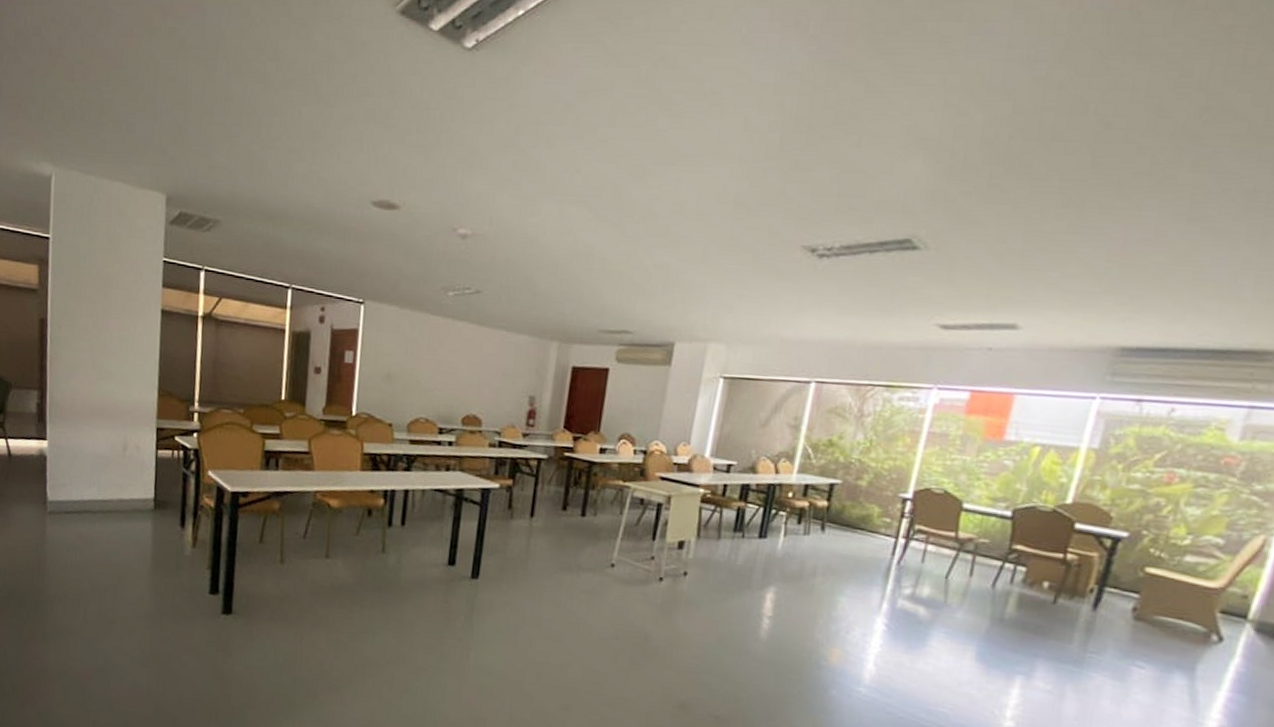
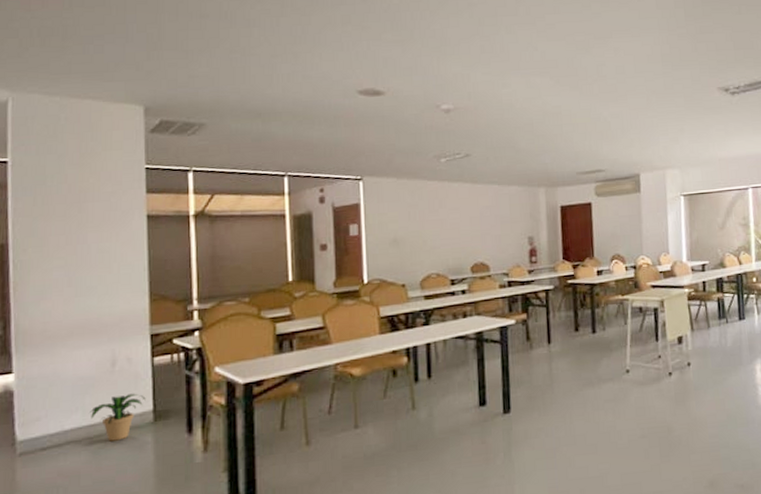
potted plant: none [104,479,149,520] -> present [90,393,146,442]

